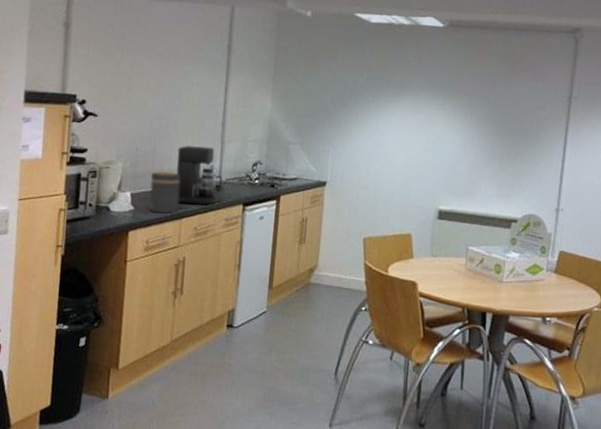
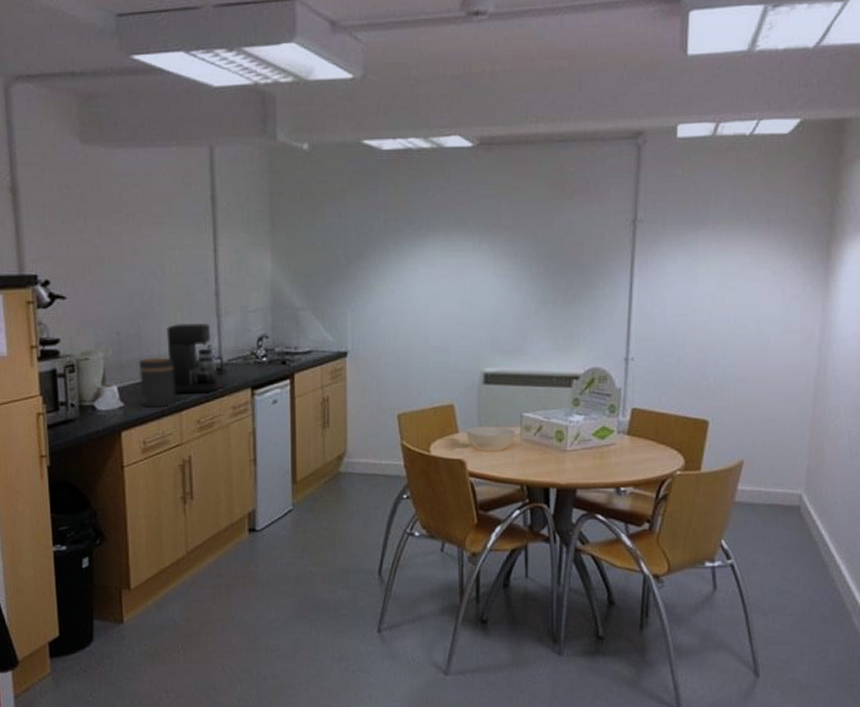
bowl: none [419,254,461,278] -> present [466,426,515,452]

